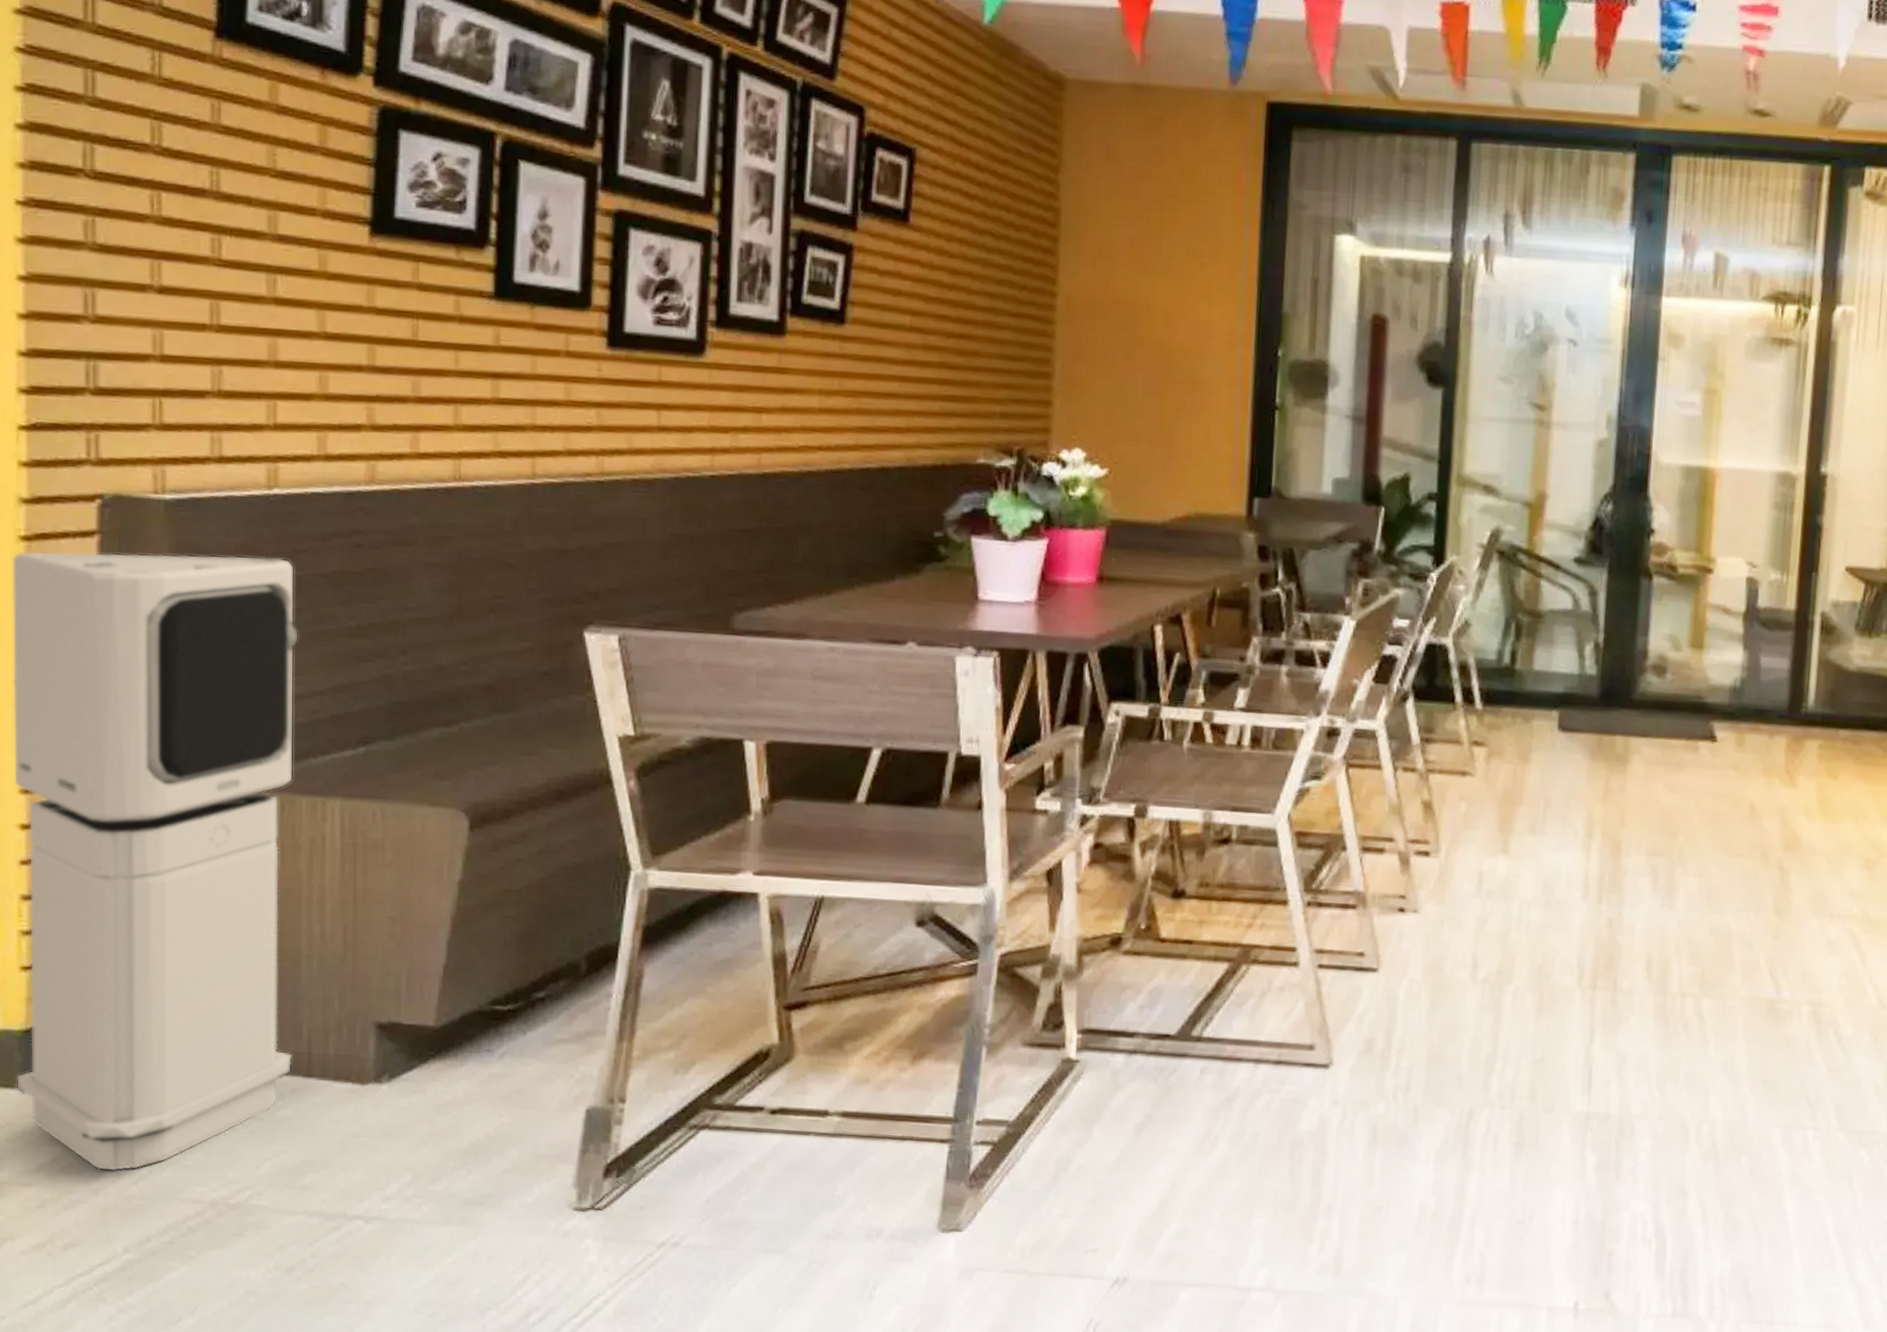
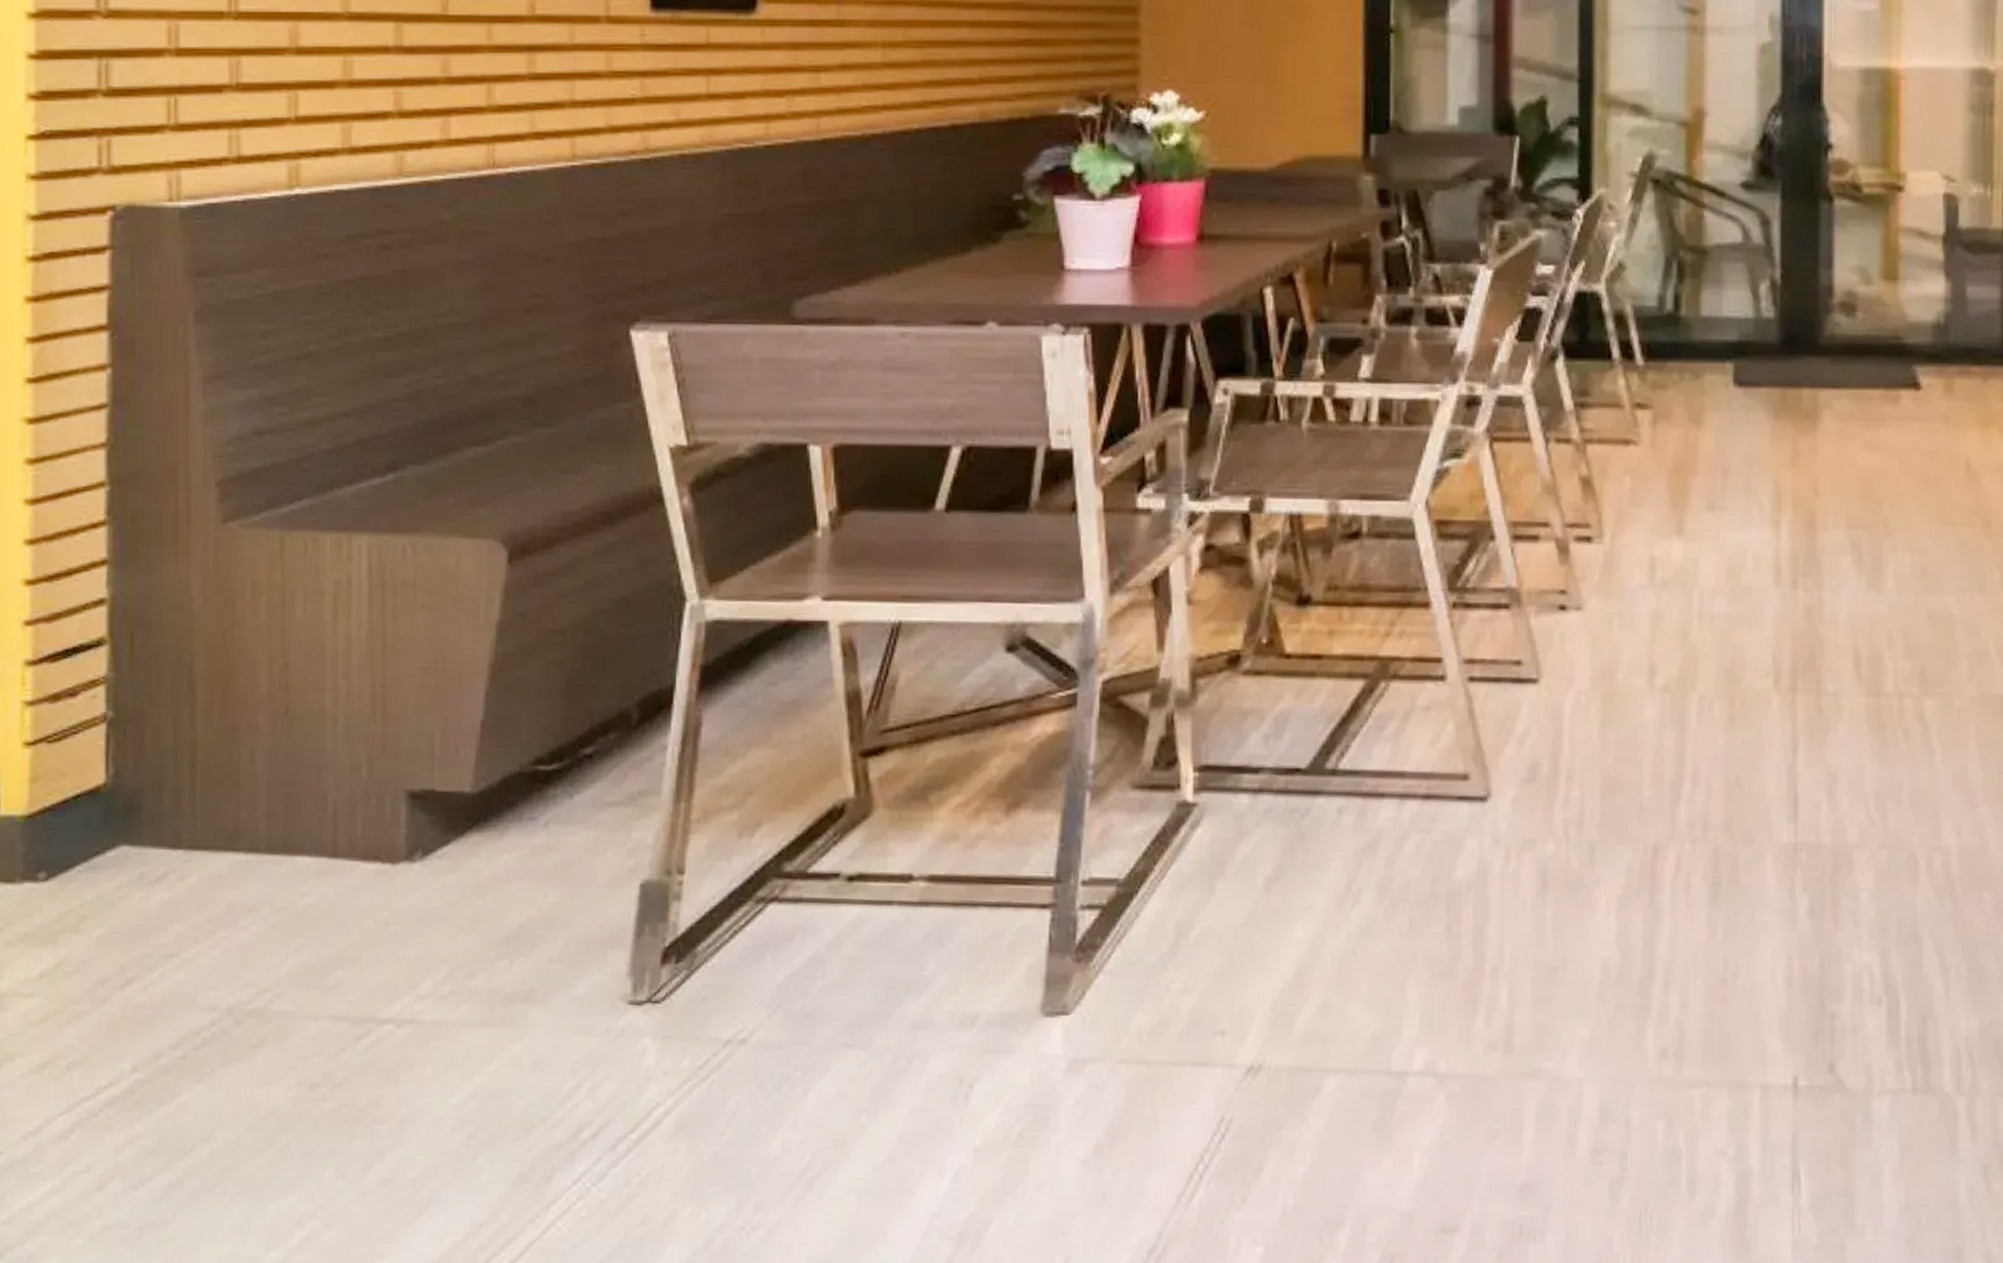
air purifier: present [12,551,299,1172] -> none [17,265,323,977]

